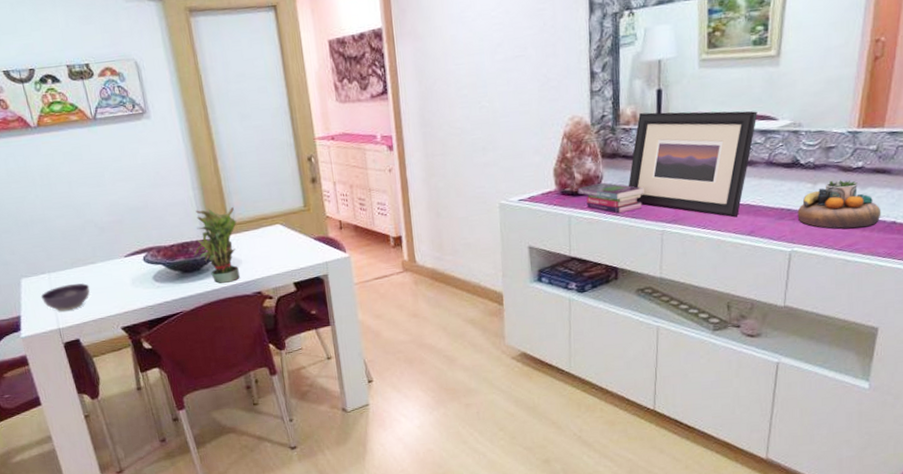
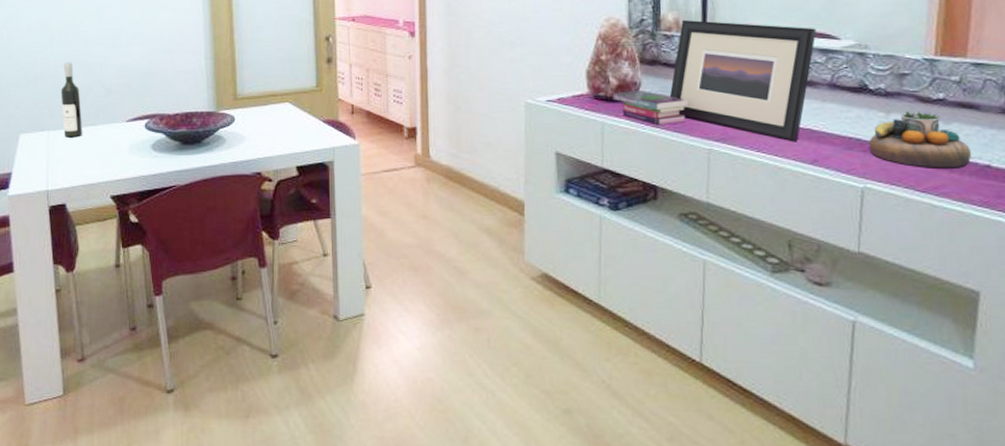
bowl: present [40,283,91,311] -> none [35,144,86,172]
bottle: none [51,204,84,278] -> present [60,62,83,138]
potted plant: present [194,207,240,283] -> none [197,79,245,159]

